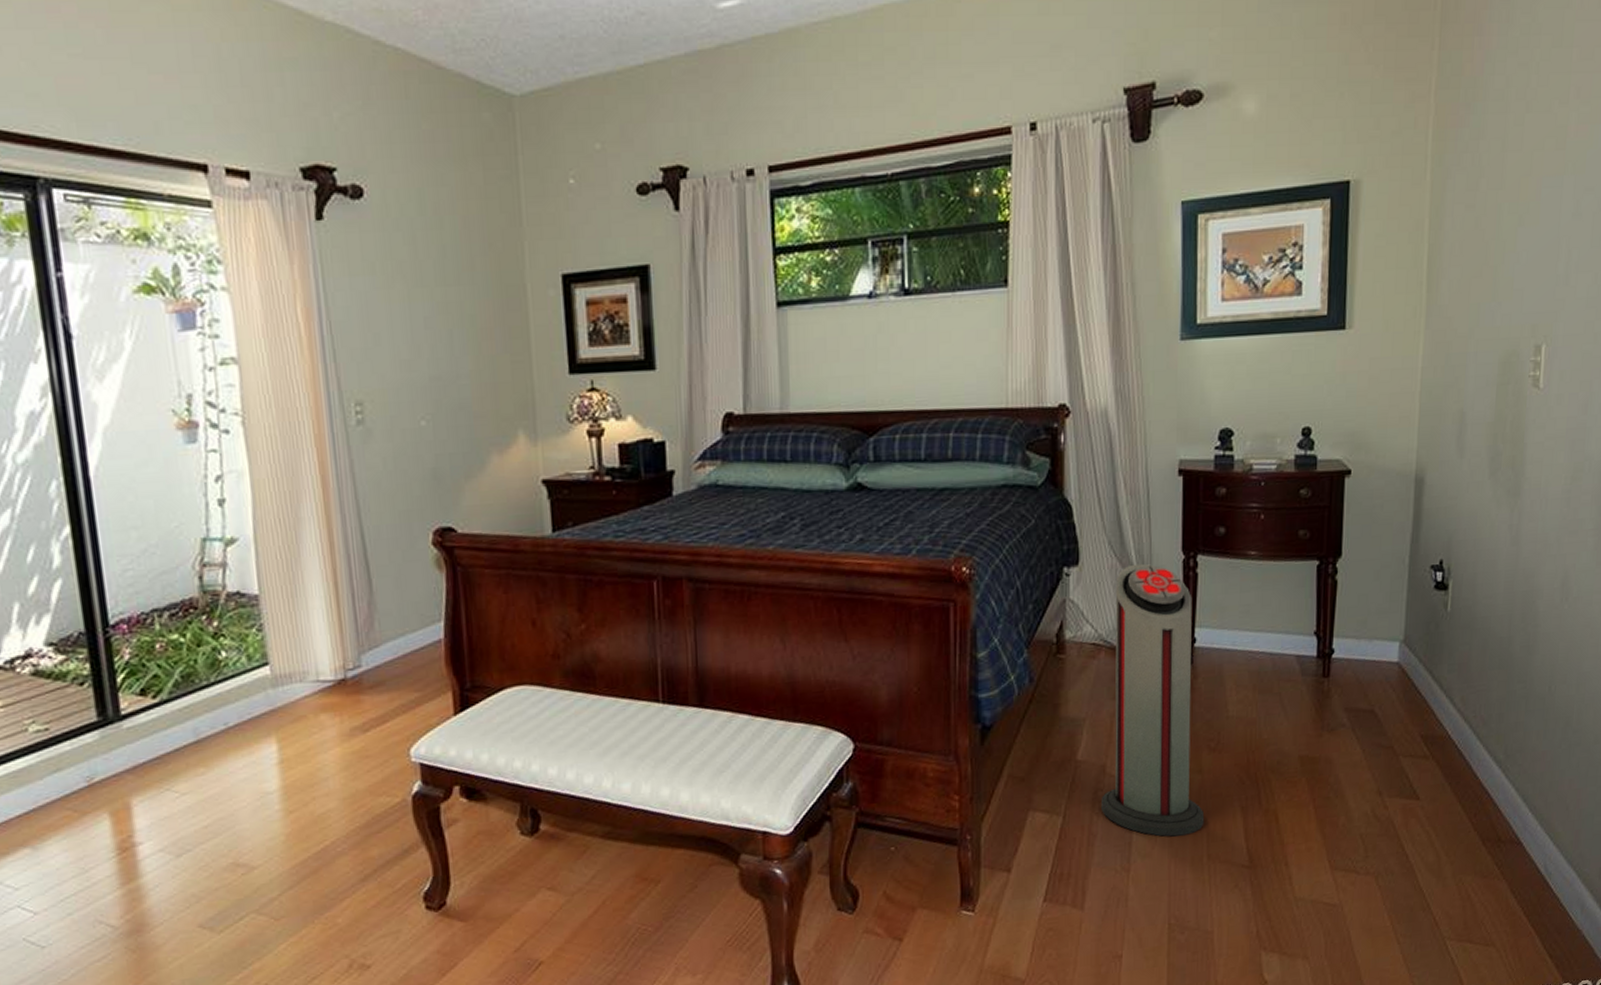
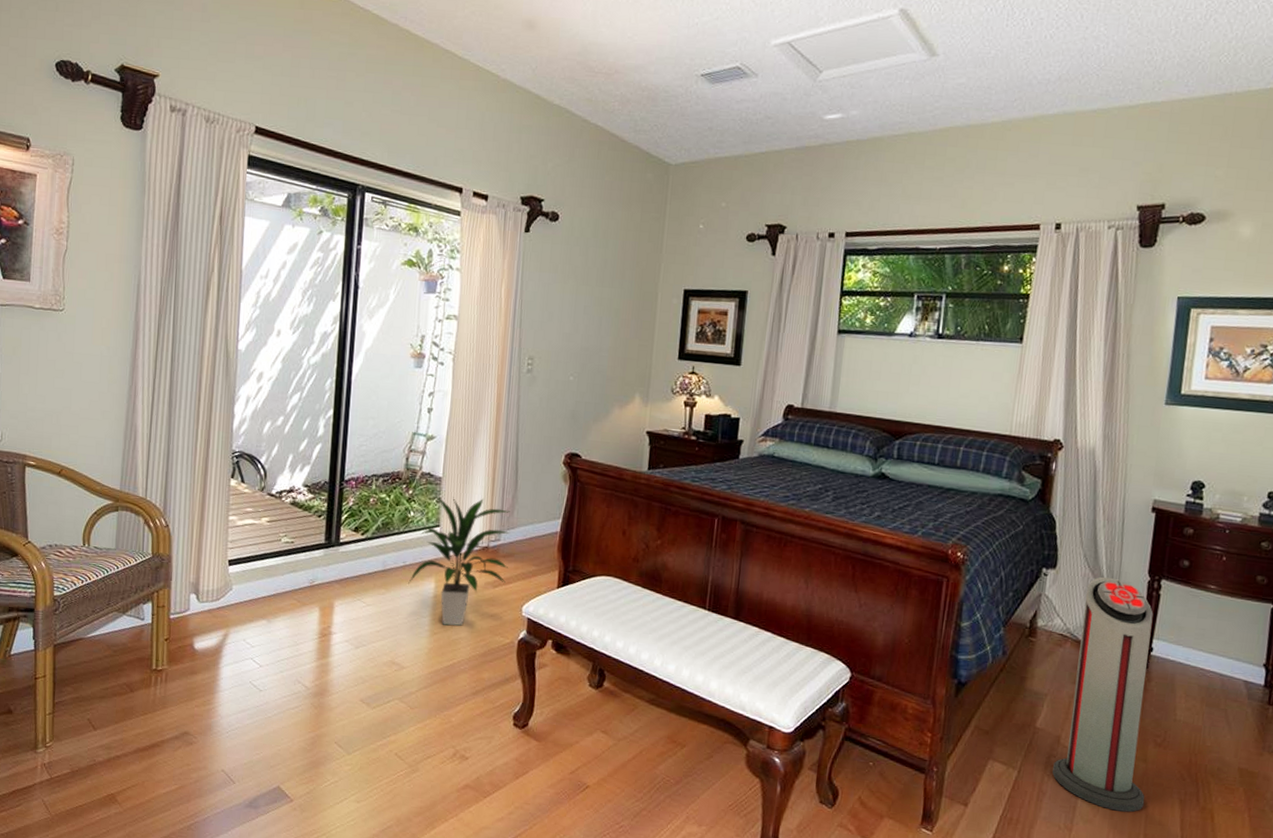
indoor plant: none [237,614,381,798] -> present [408,494,510,627]

